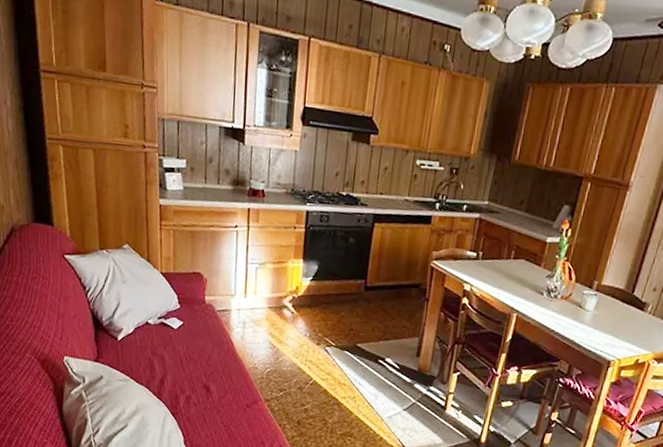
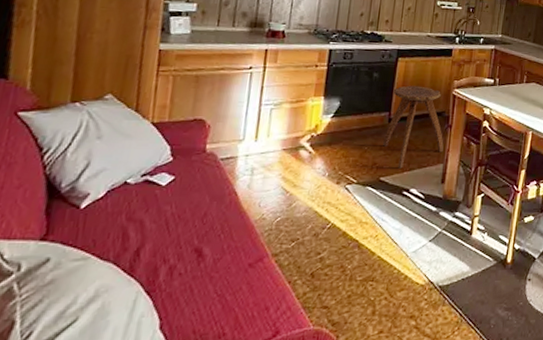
stool: none [358,253,420,338] -> present [382,85,444,169]

